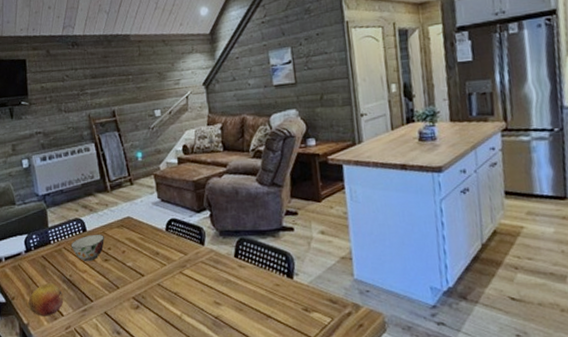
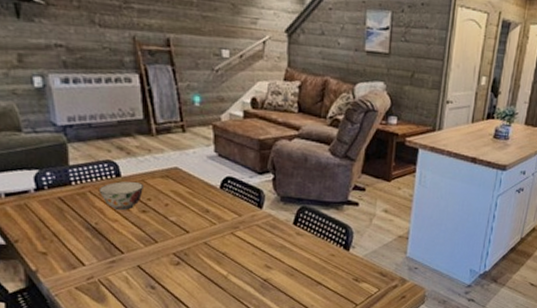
fruit: present [28,283,64,317] -> none [38,229,86,264]

